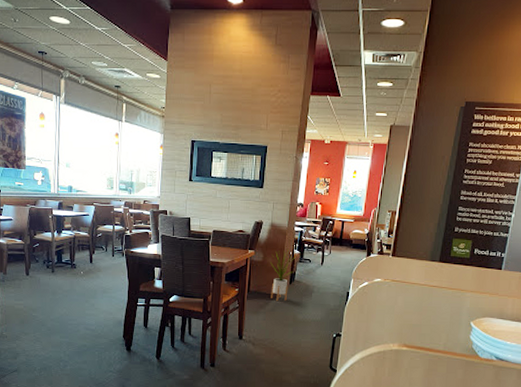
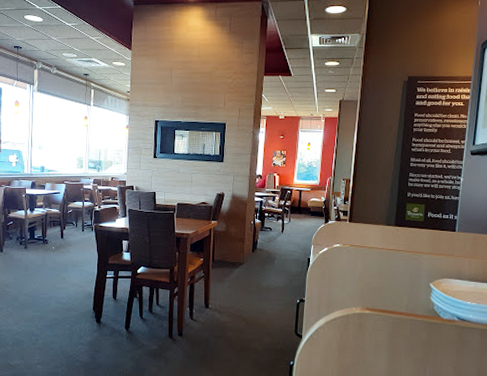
house plant: present [270,250,297,301] -> none [233,219,258,269]

